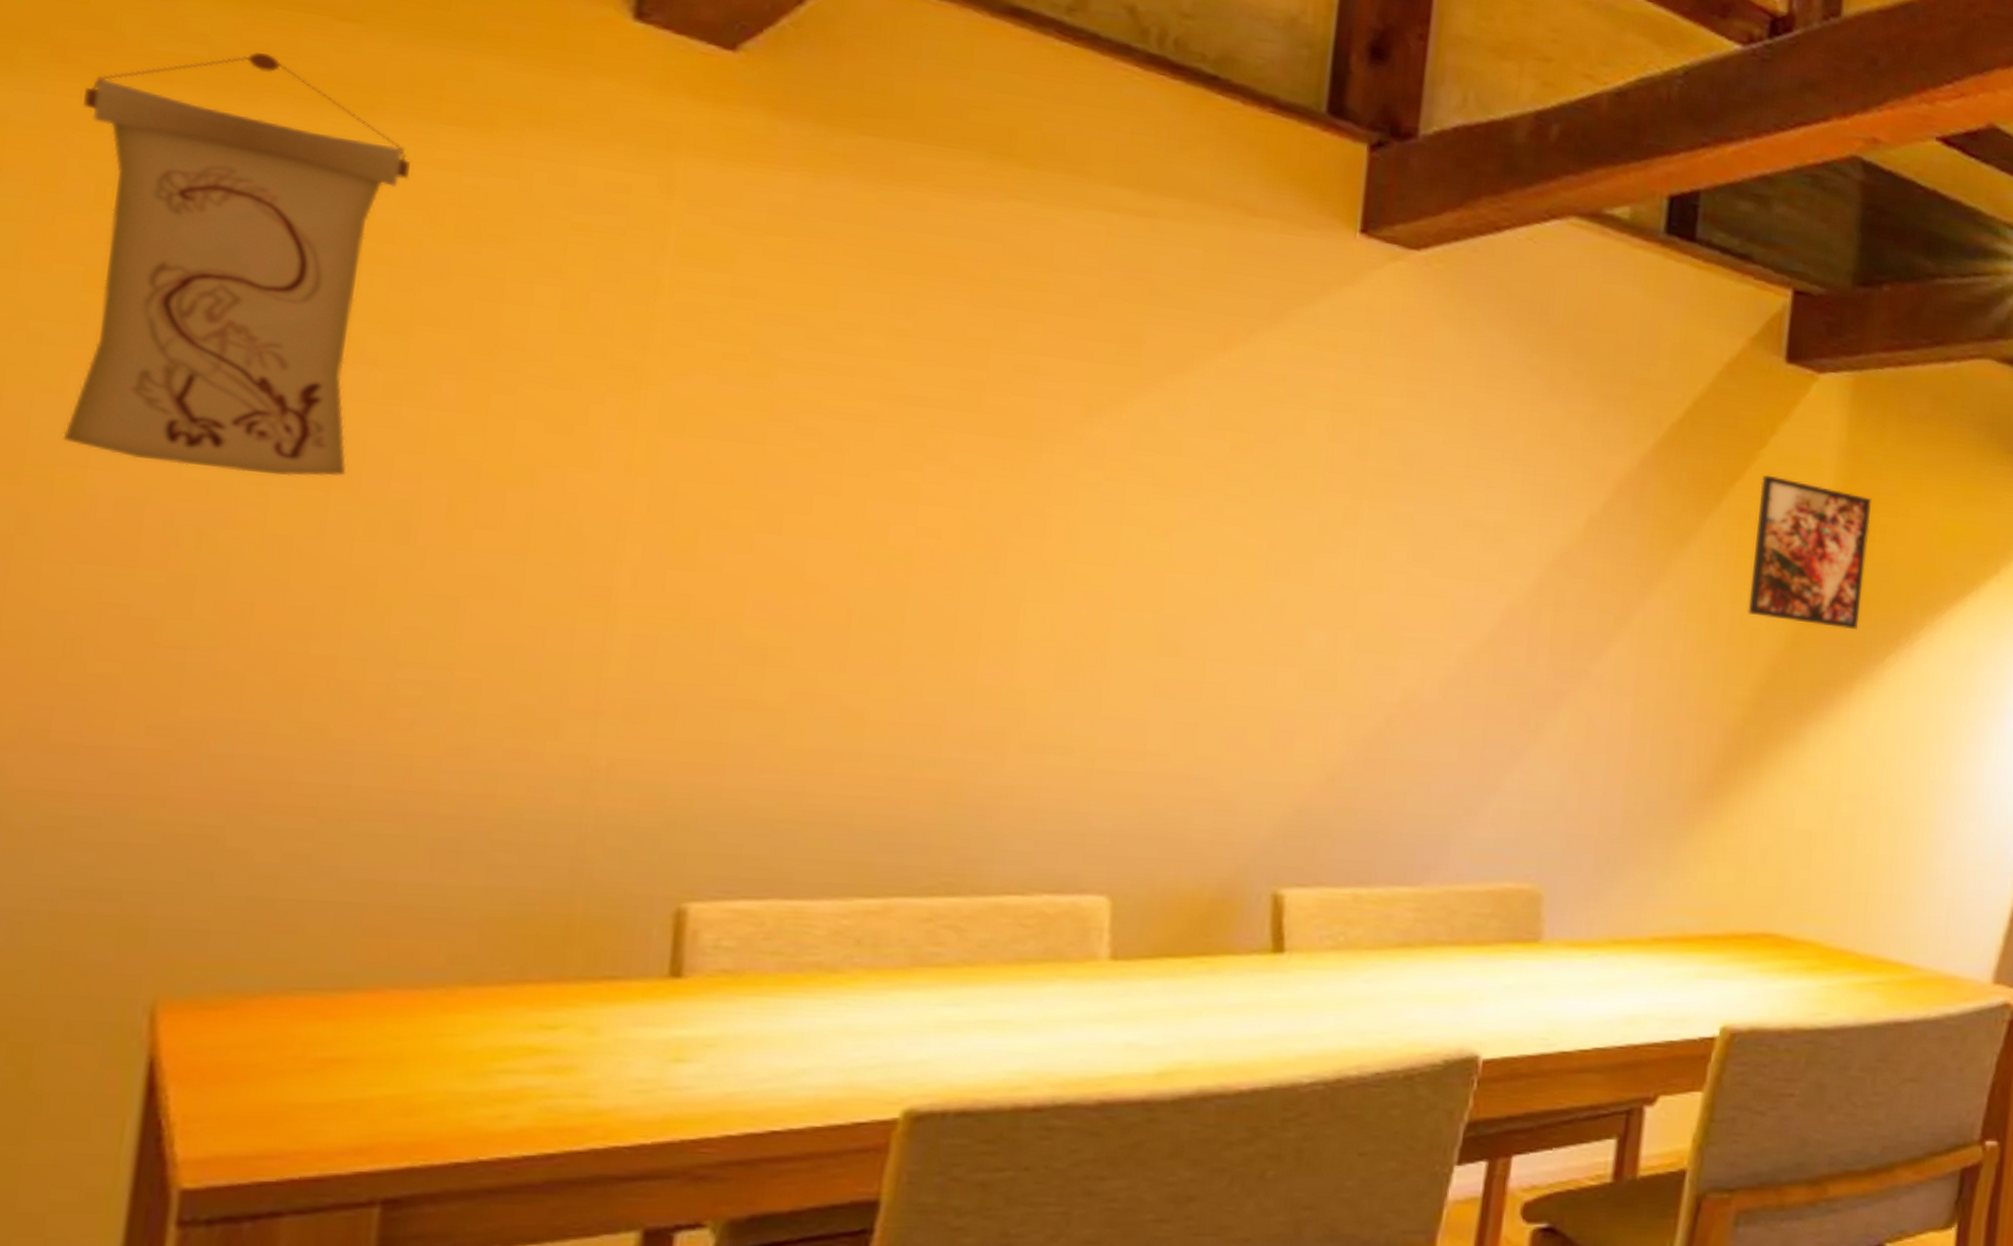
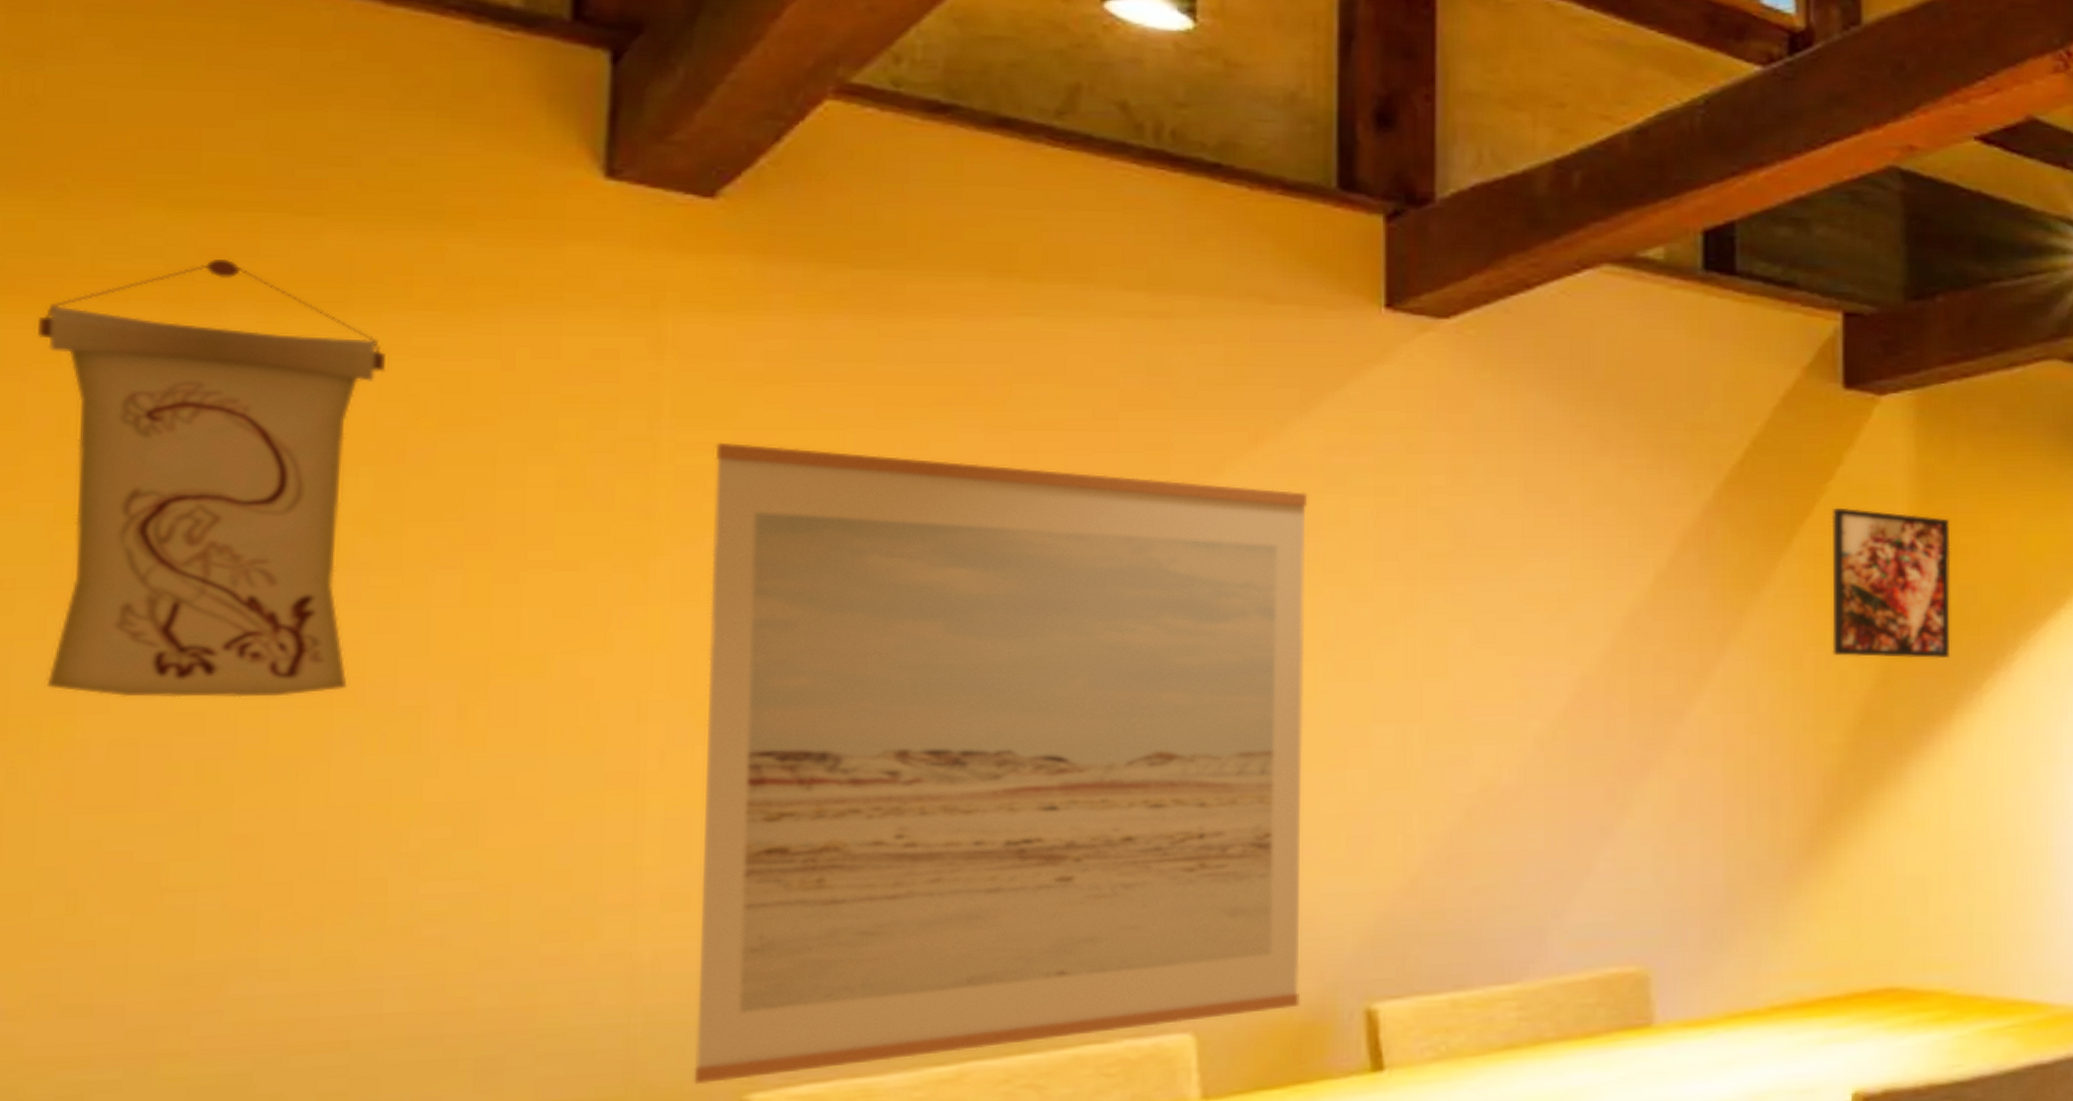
wall art: none [636,284,1269,889] -> present [693,442,1308,1085]

